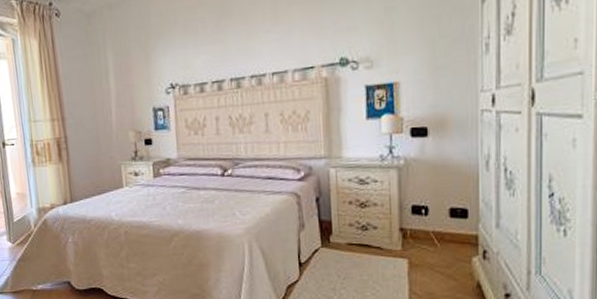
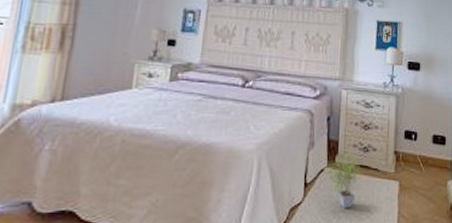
potted plant: none [318,229,364,286] -> present [324,149,363,208]

